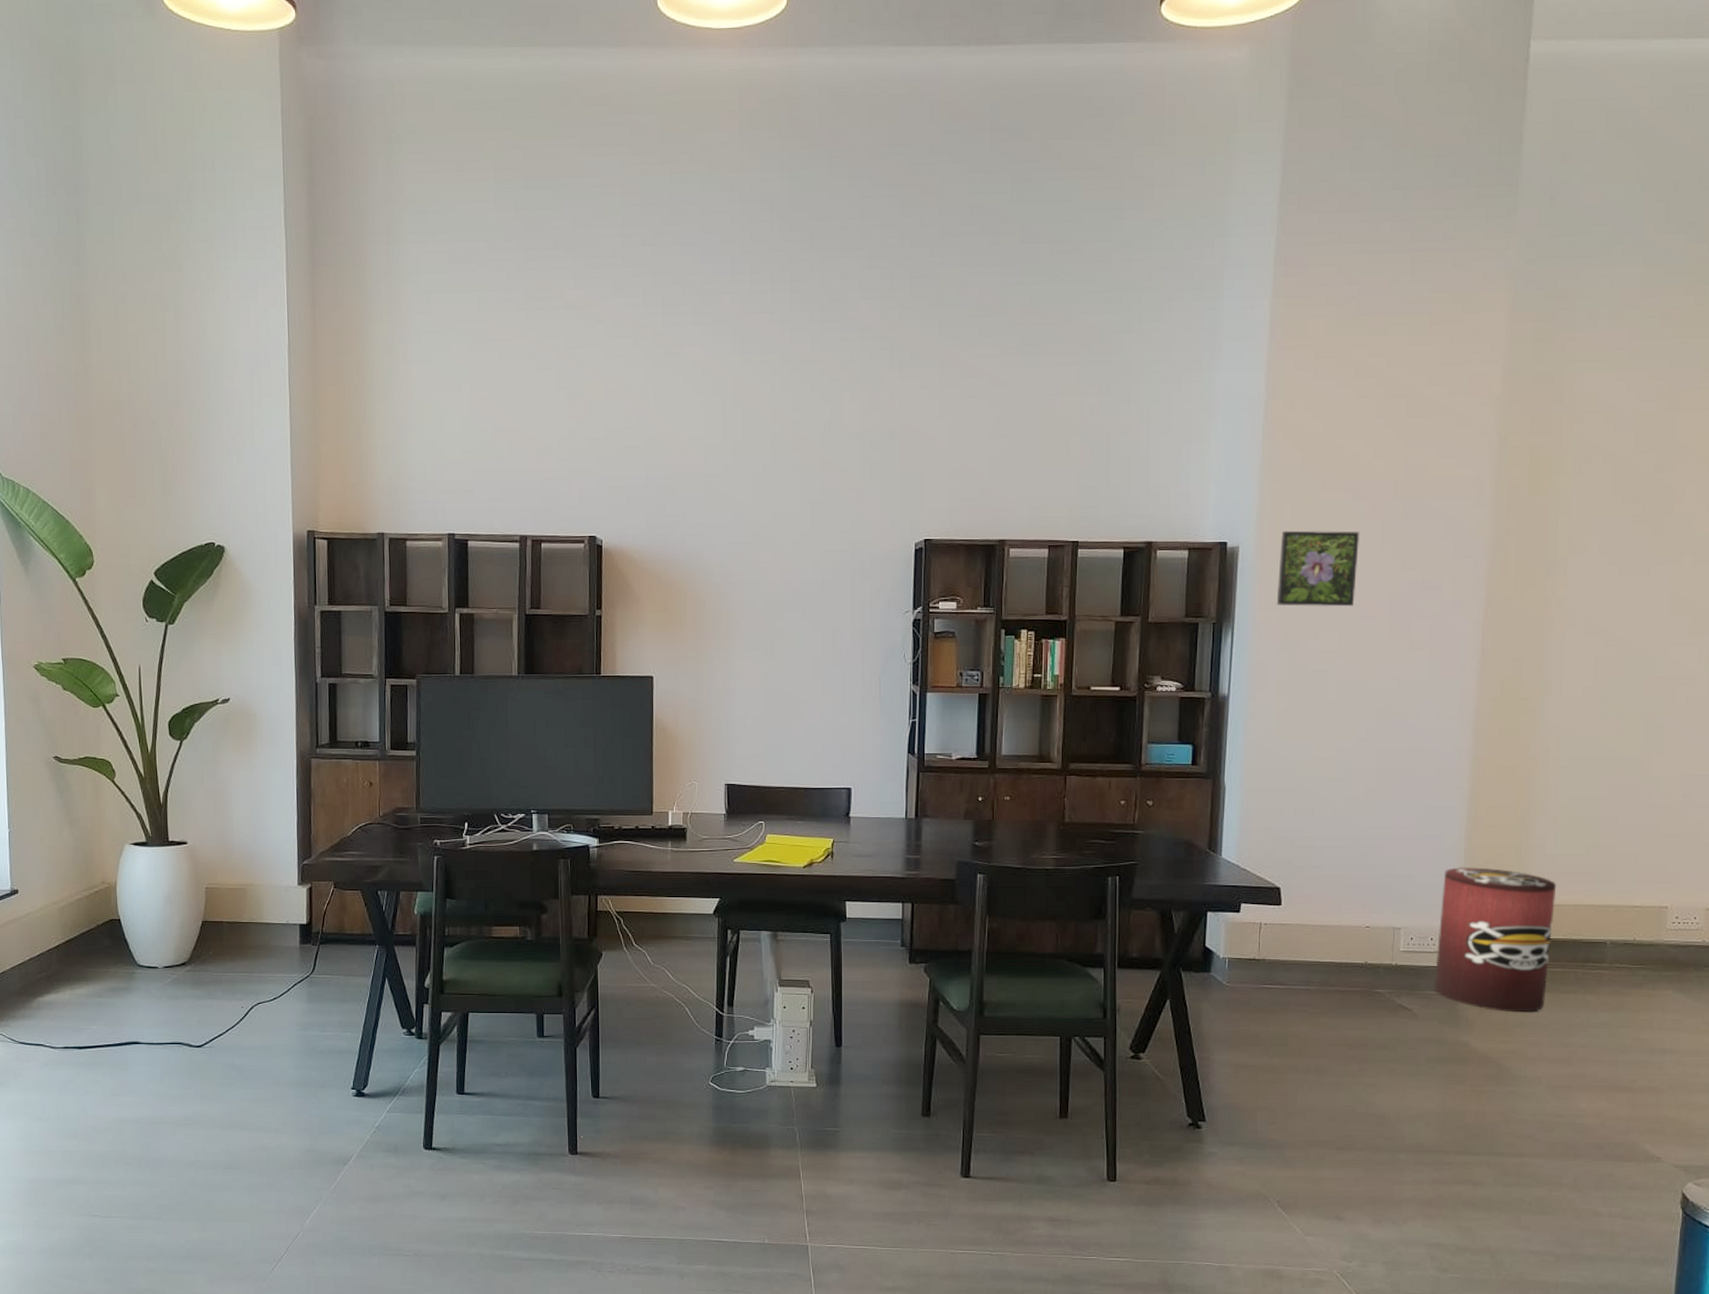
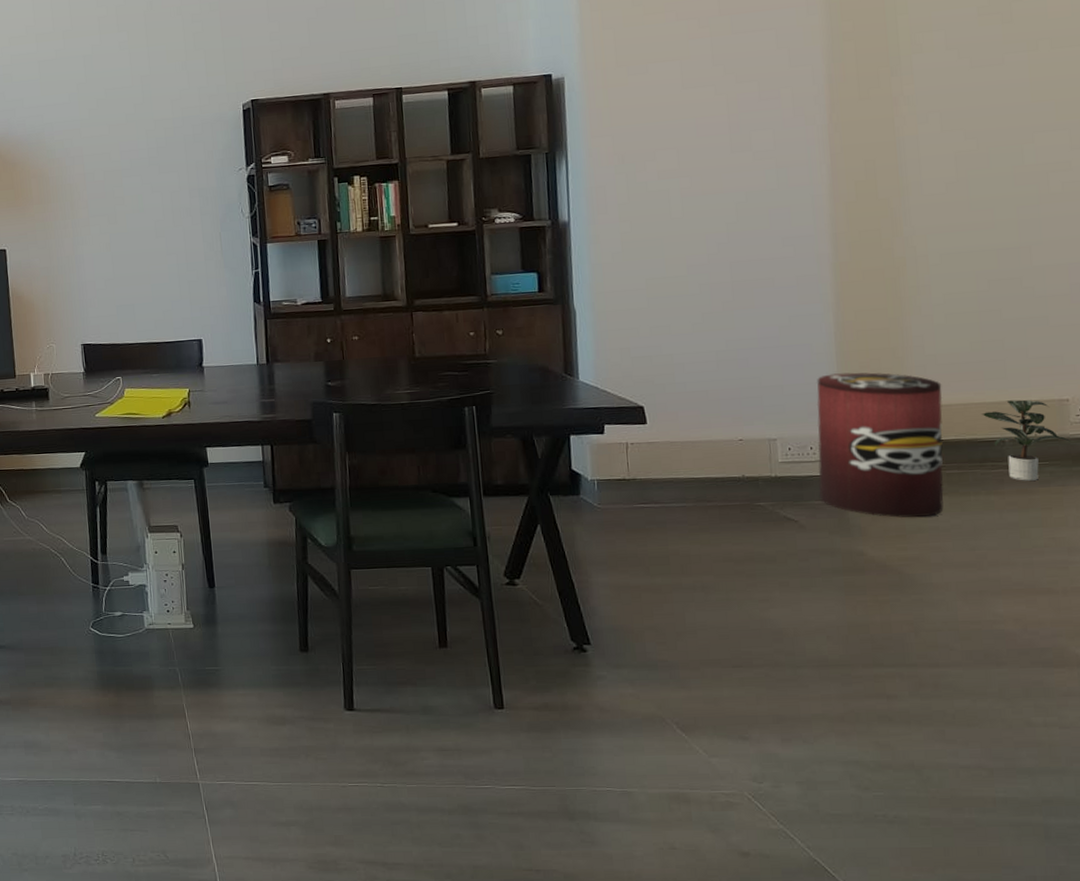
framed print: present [1276,530,1359,607] -> none [606,51,690,130]
potted plant: none [1589,904,1665,983] -> present [981,399,1072,481]

